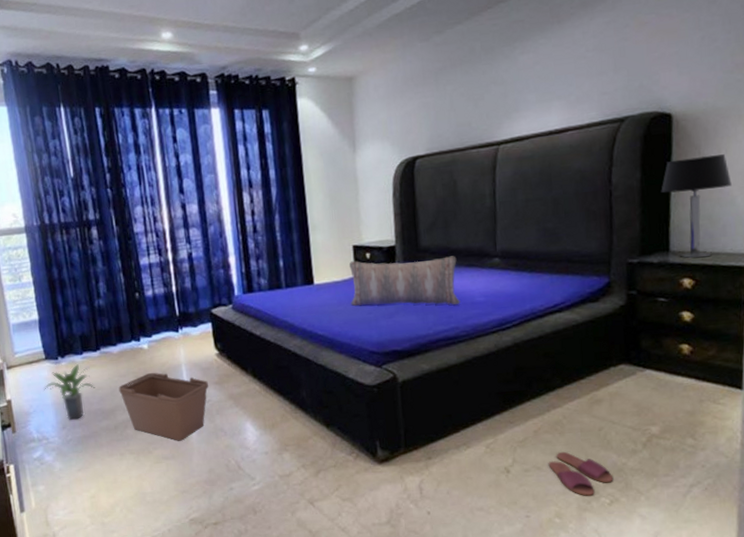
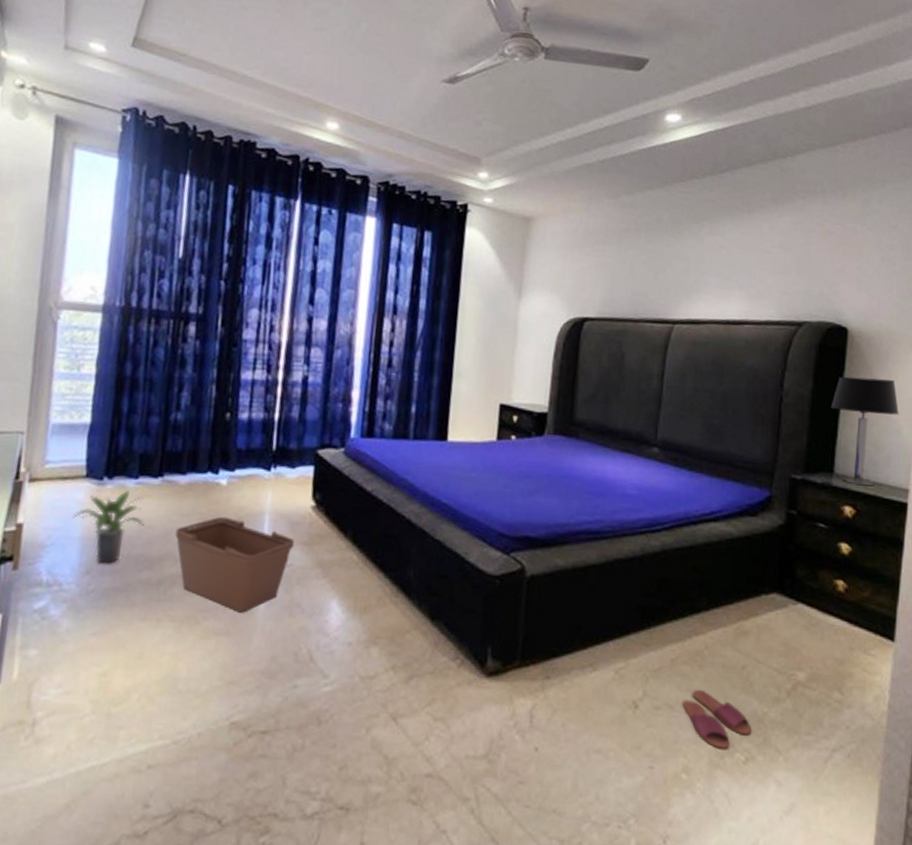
pillow: present [350,256,461,307] -> none [486,422,613,494]

